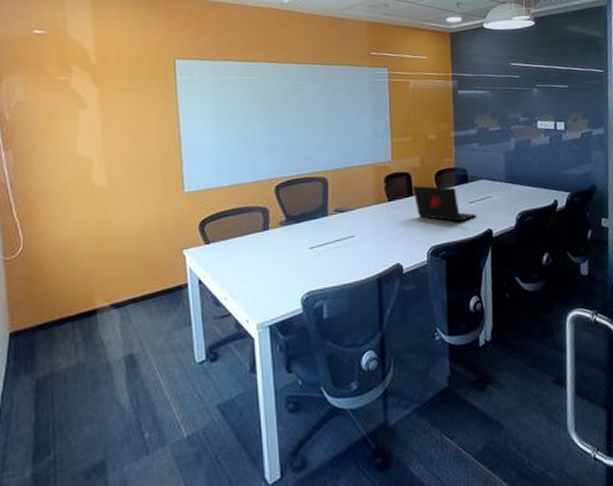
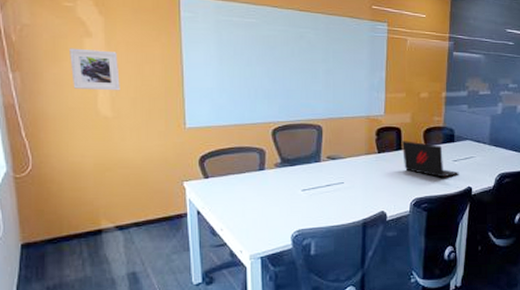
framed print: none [64,120,116,162] -> present [69,48,120,91]

